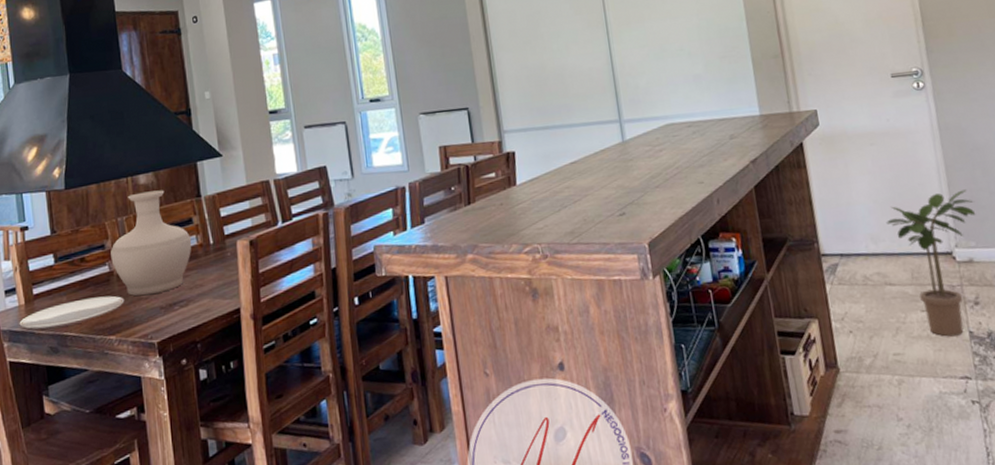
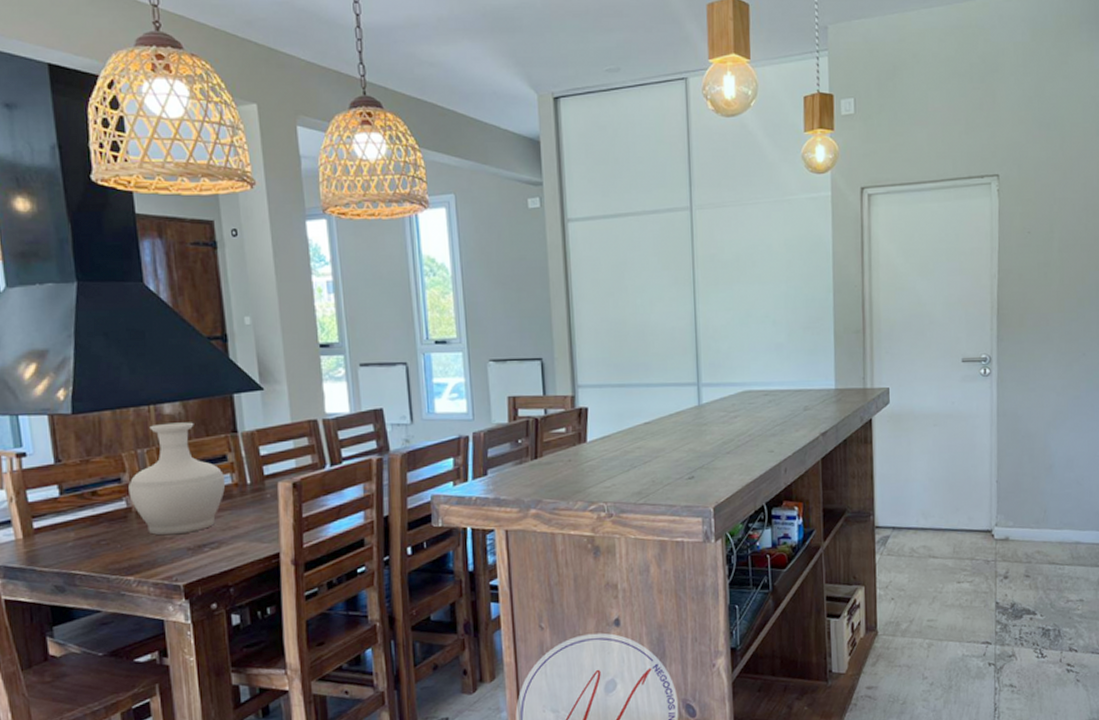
plate: present [19,295,125,330] -> none [16,533,145,566]
potted plant: present [886,189,976,337] -> none [938,473,1018,606]

